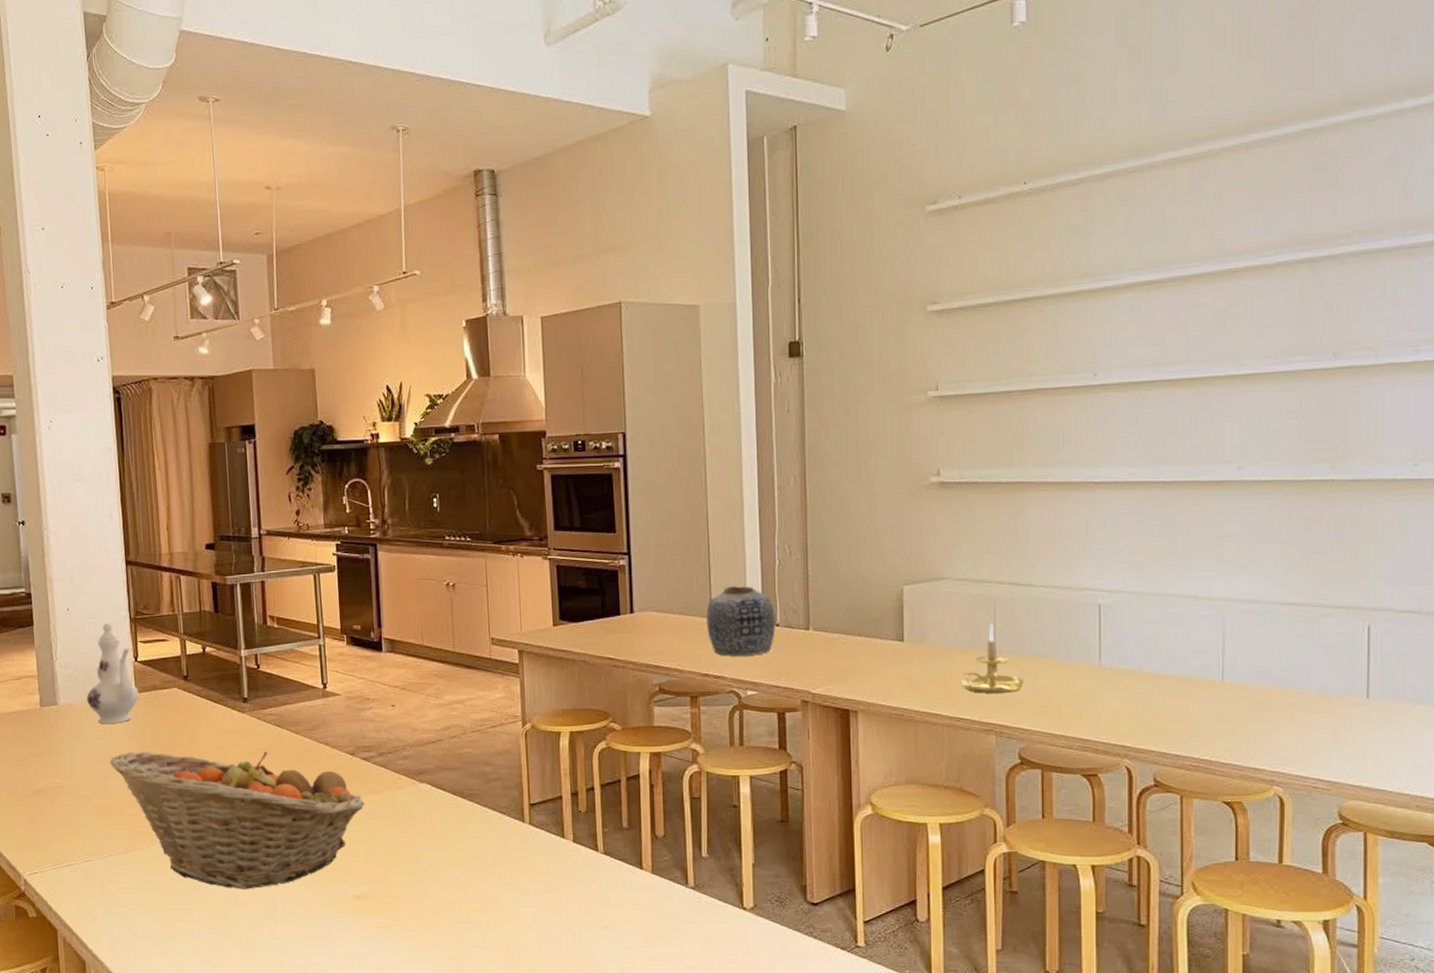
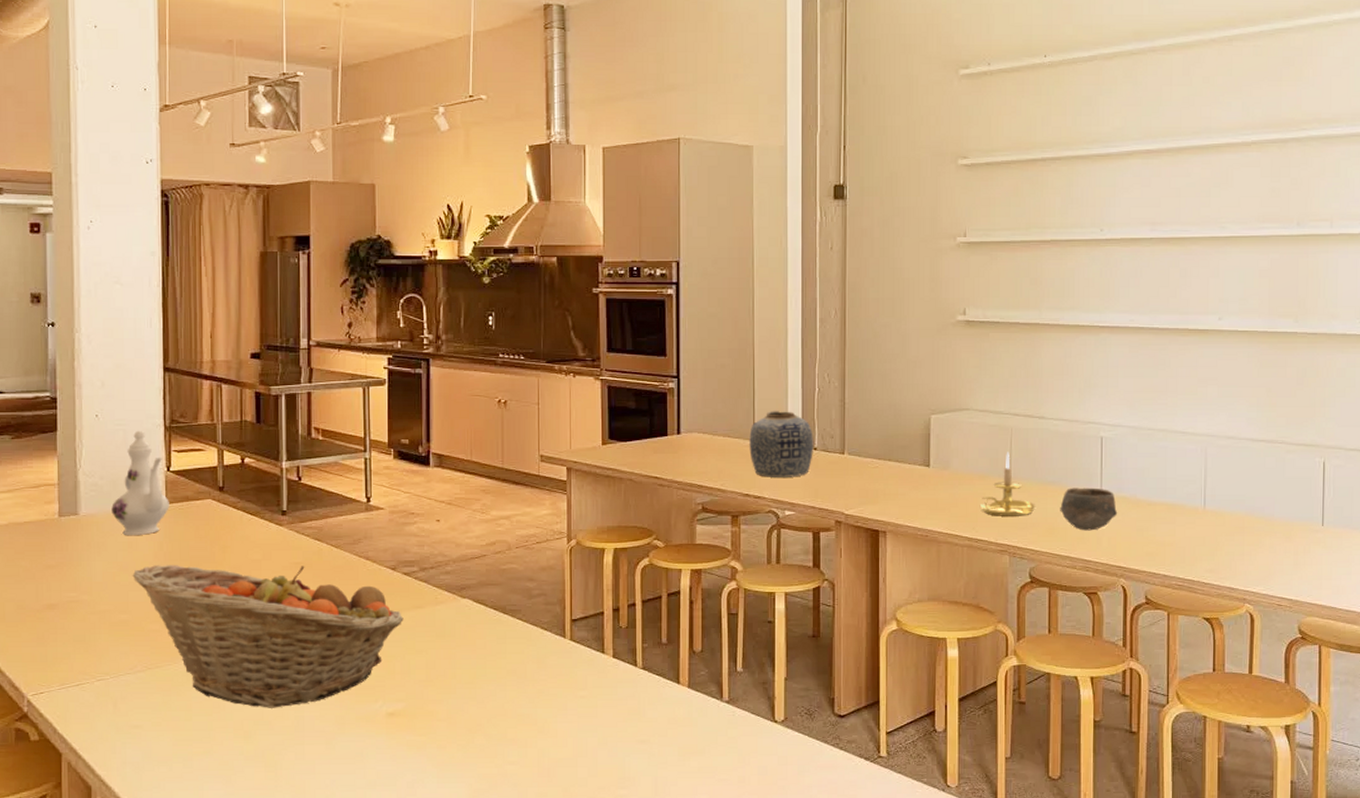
bowl: none [1052,660,1120,708] -> present [1060,487,1118,531]

